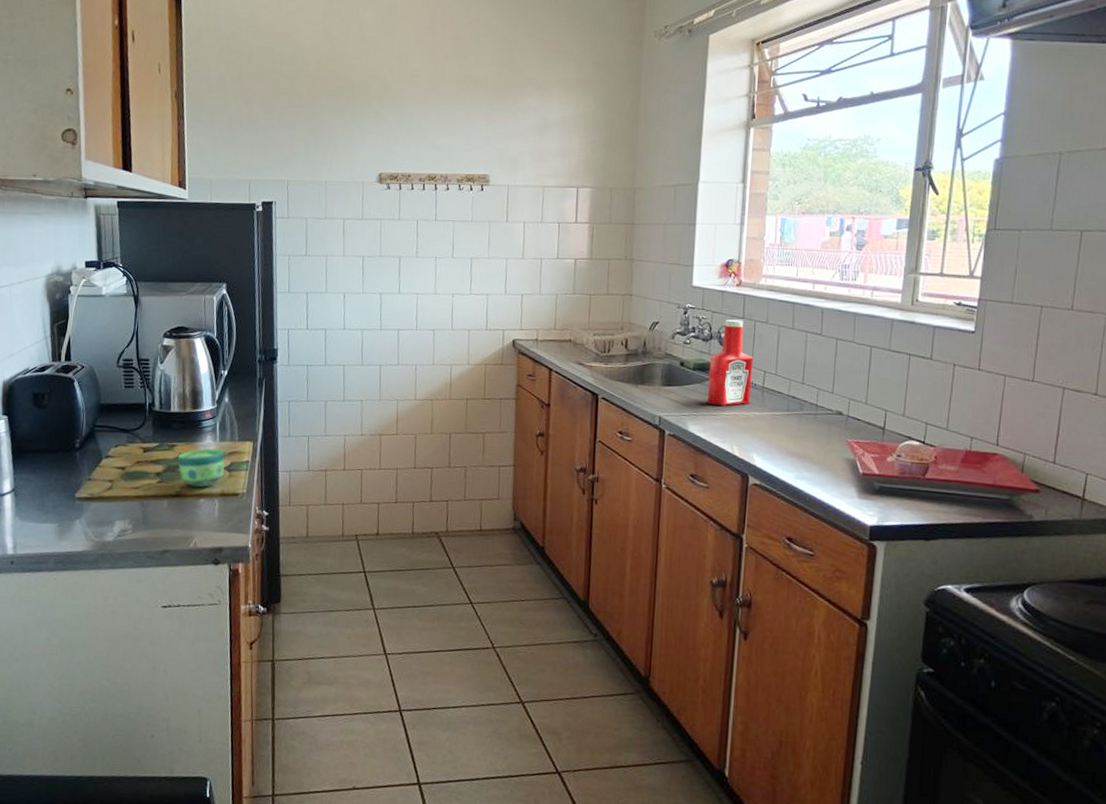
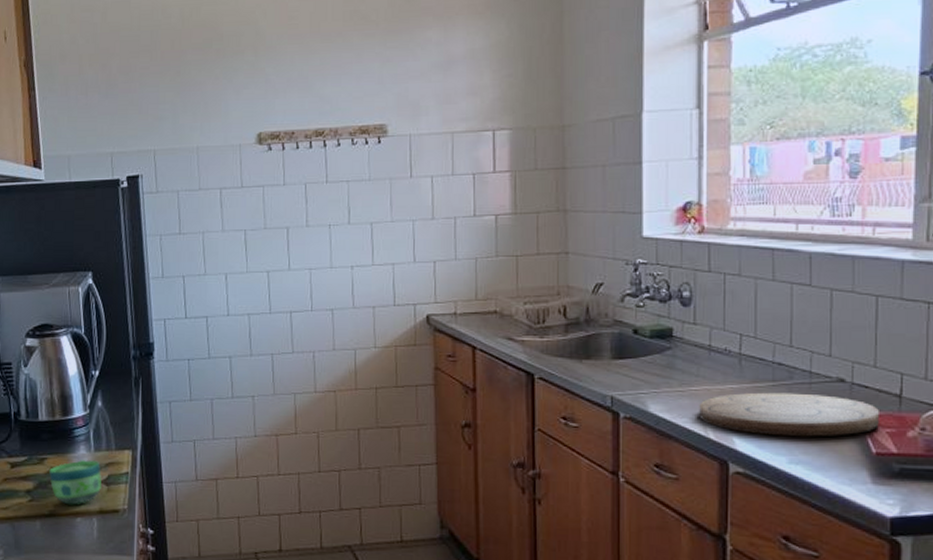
ketchup bottle: present [706,319,753,406] -> none [669,274,725,379]
cutting board: none [728,419,867,458] -> present [699,392,879,437]

